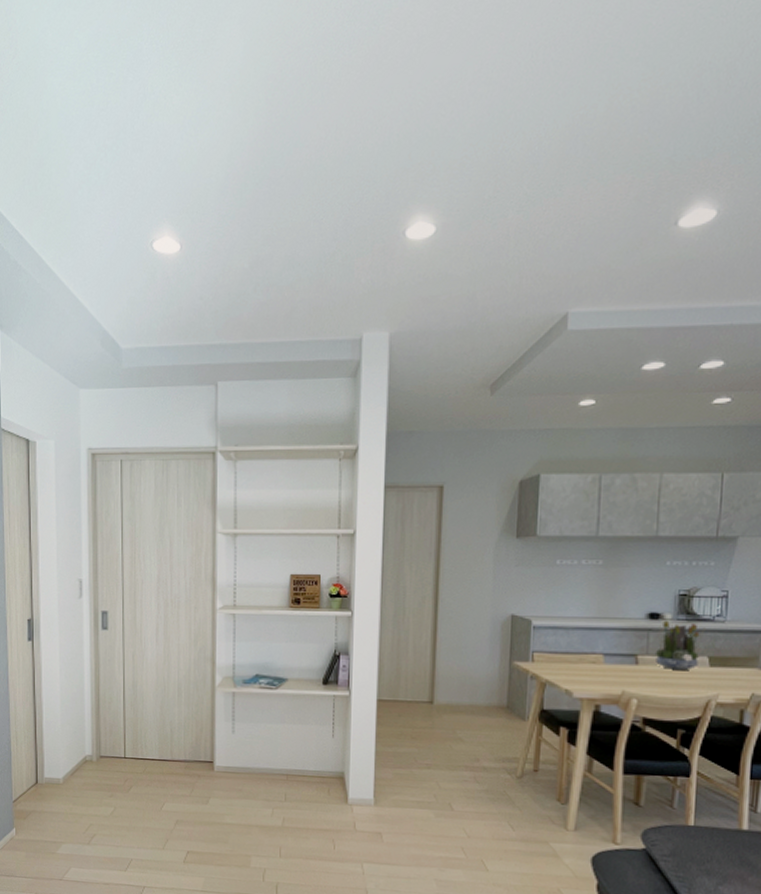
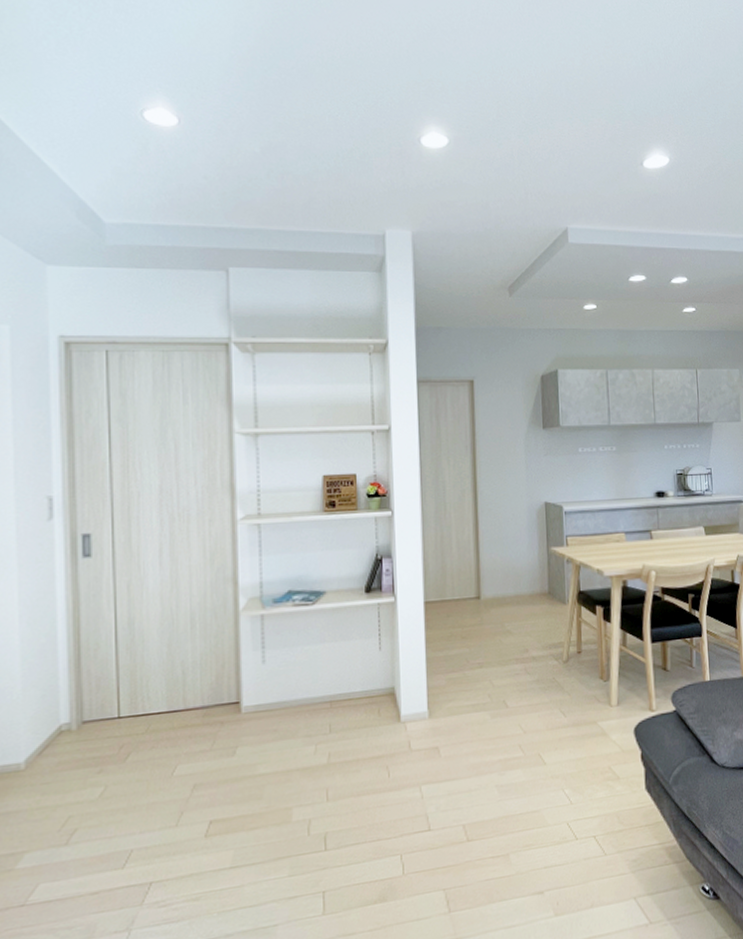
flower arrangement: present [655,620,706,670] -> none [664,497,699,541]

